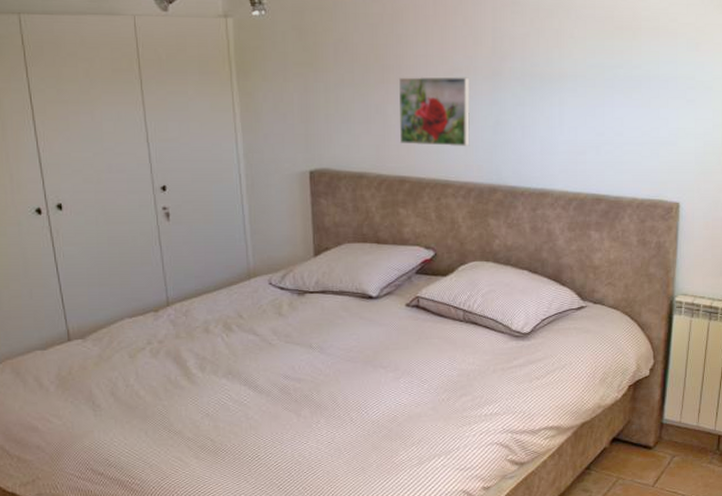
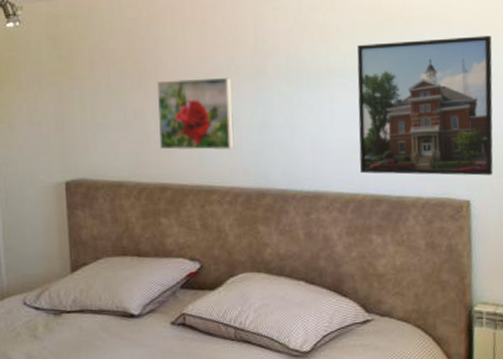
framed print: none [584,49,711,181] -> present [357,35,493,176]

